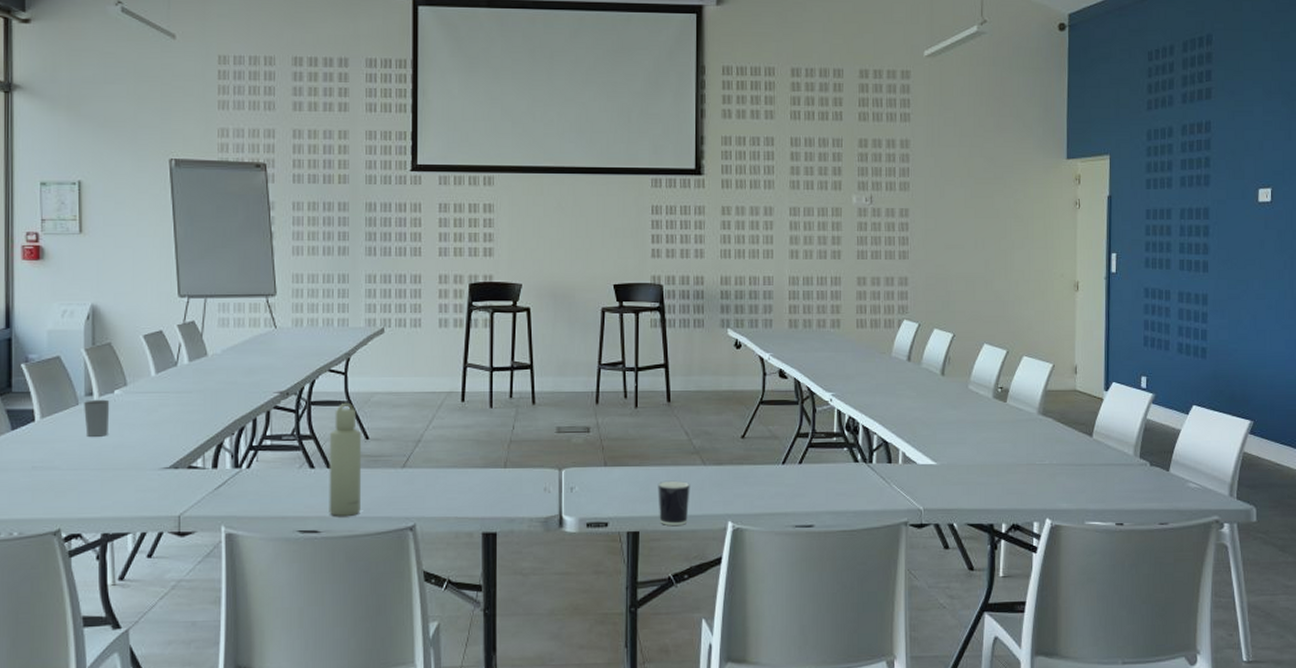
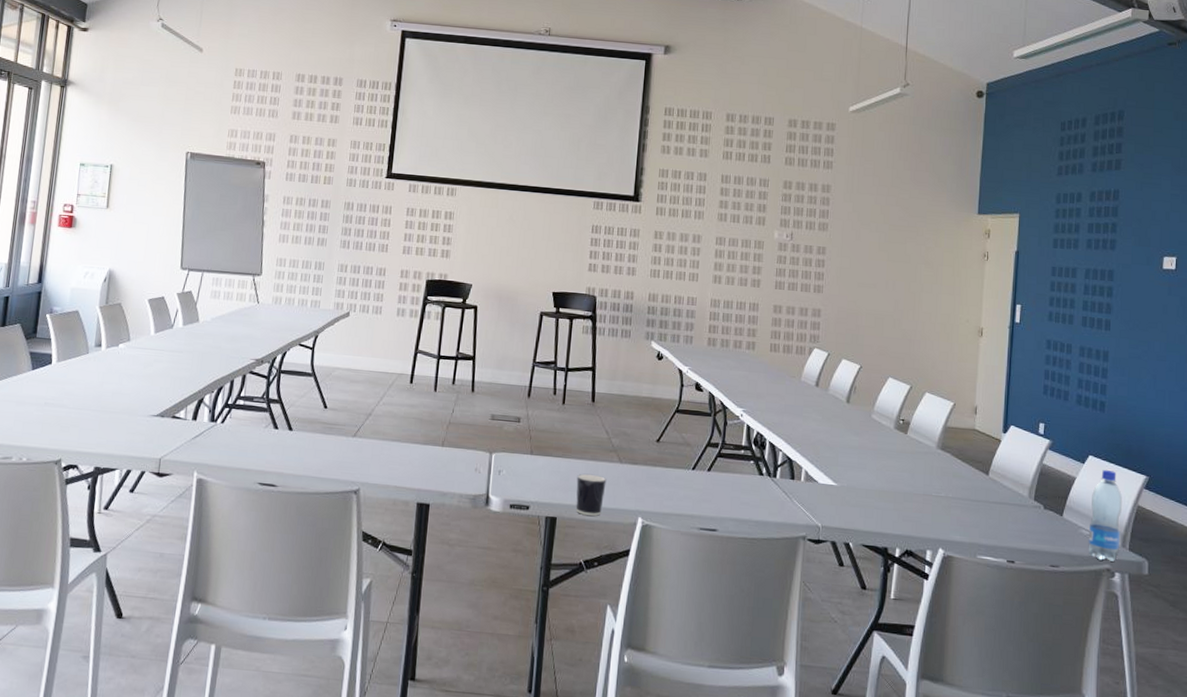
cup: present [84,399,110,437] -> none [92,350,115,383]
bottle: present [329,402,362,516] -> none [286,374,322,475]
bottle: none [1196,419,1229,513] -> present [1088,470,1123,563]

